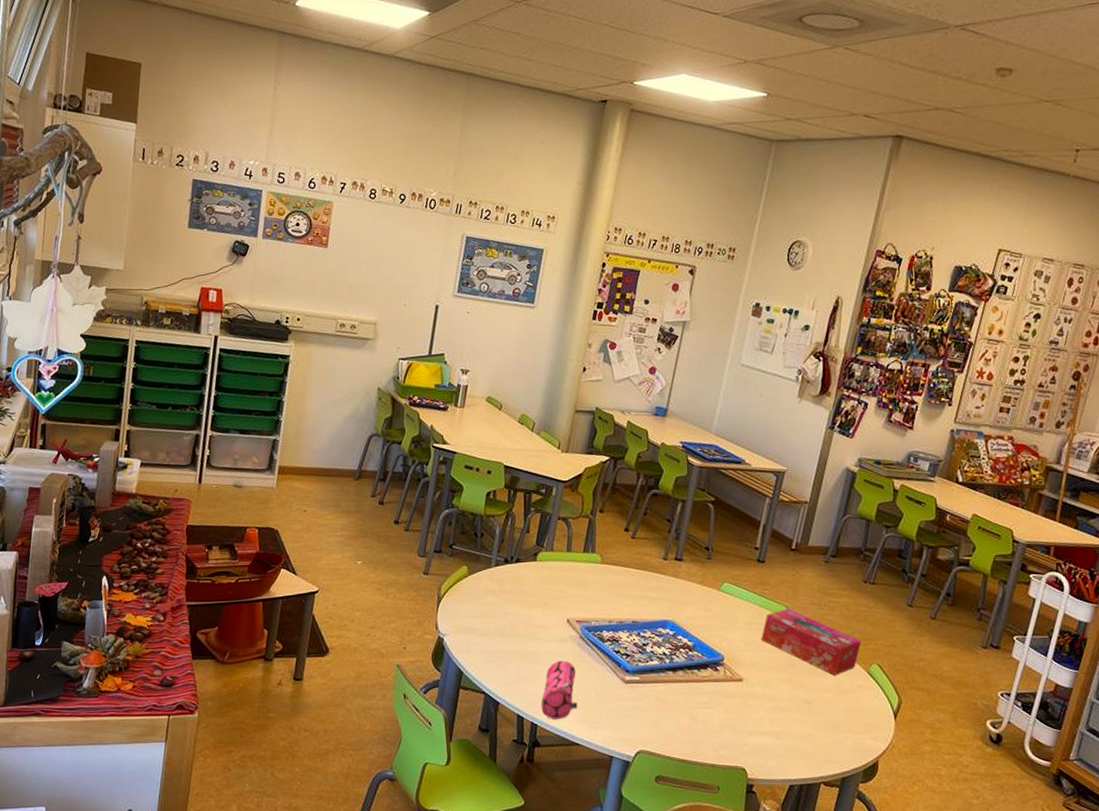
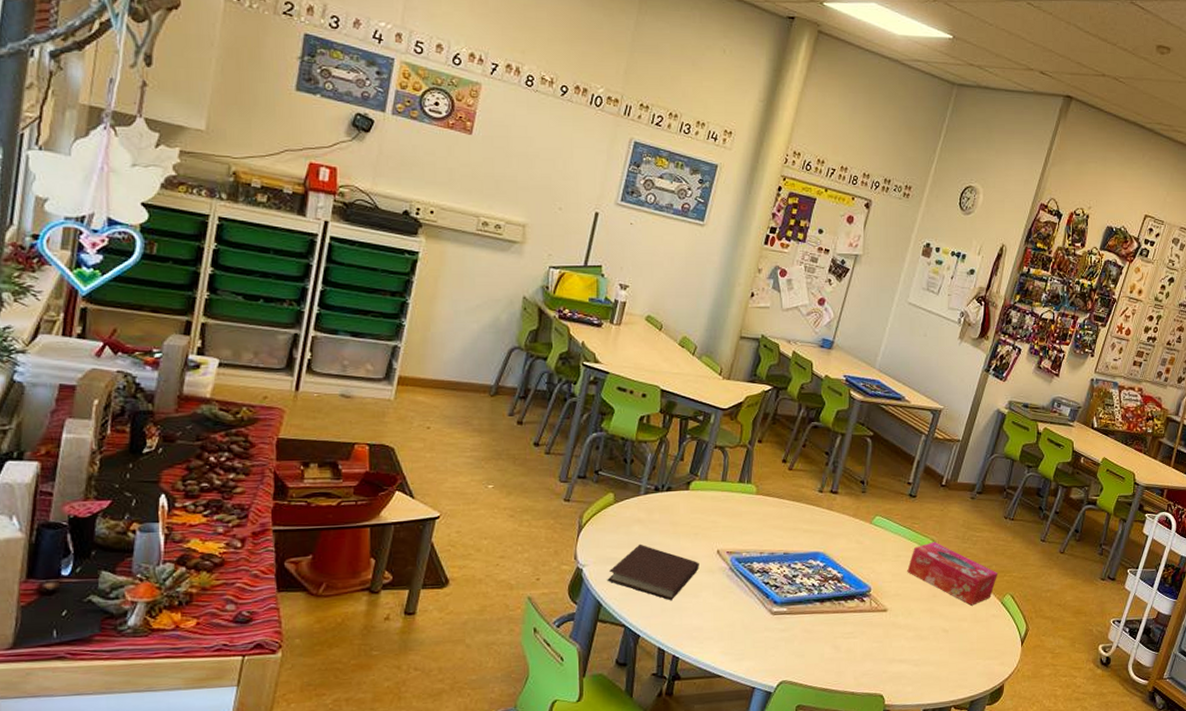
notebook: none [466,613,551,668] -> present [607,544,699,600]
pencil case: present [541,660,578,719] -> none [684,592,723,652]

